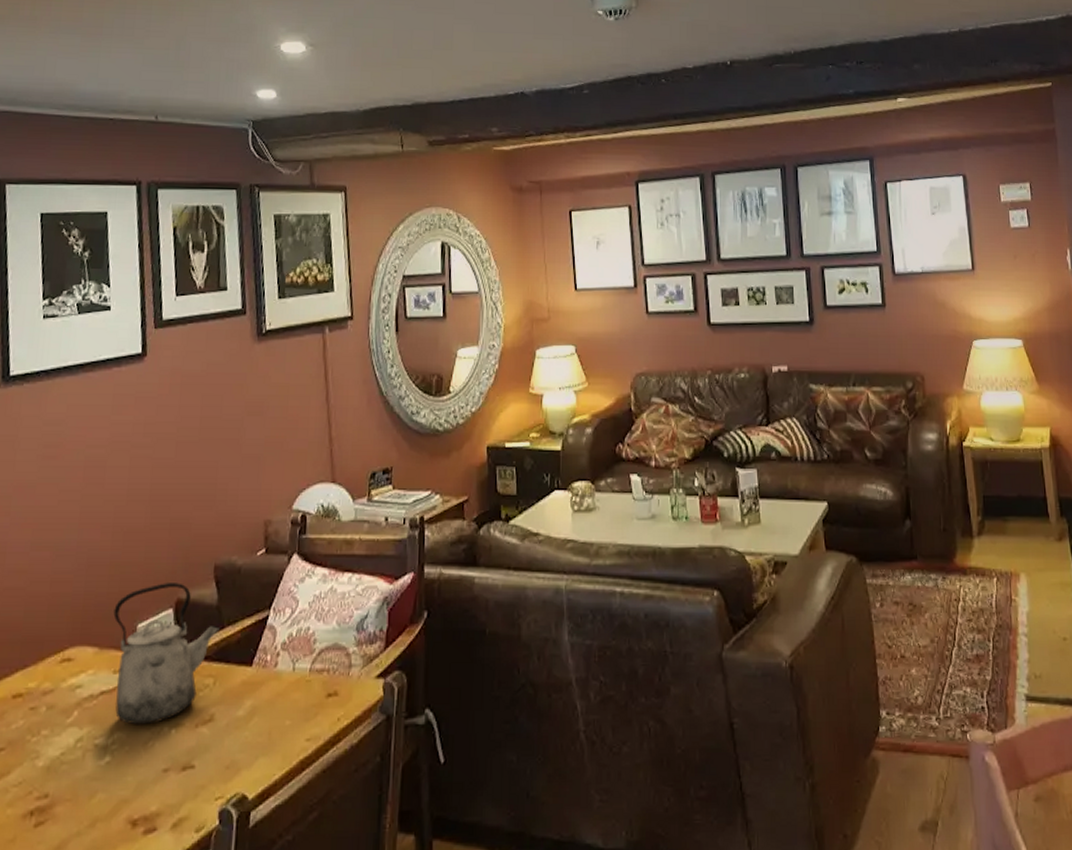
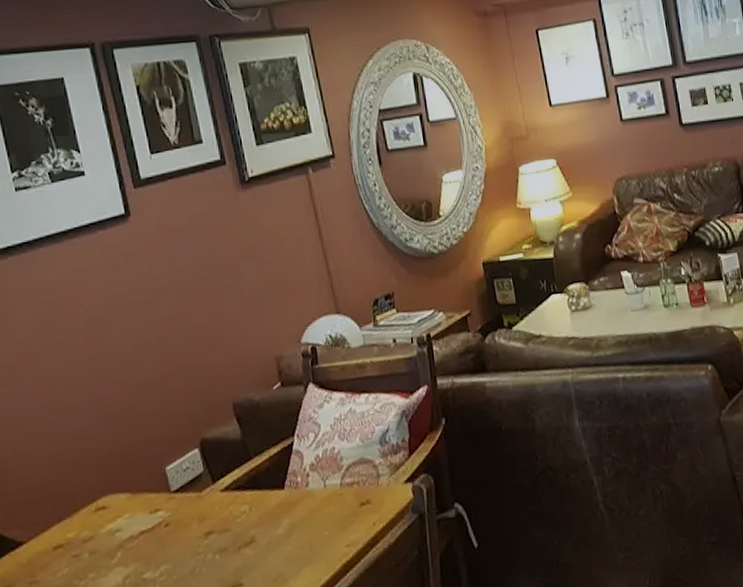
kettle: present [113,583,221,725] -> none [140,424,249,557]

